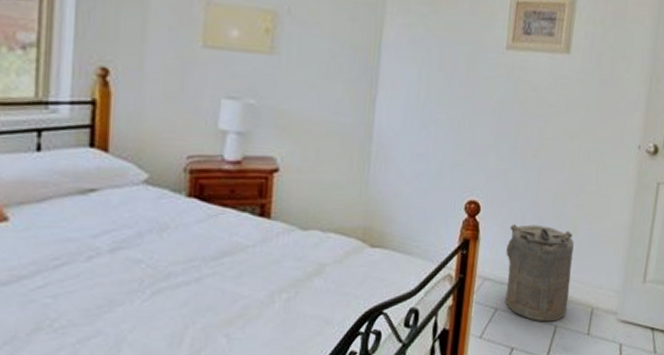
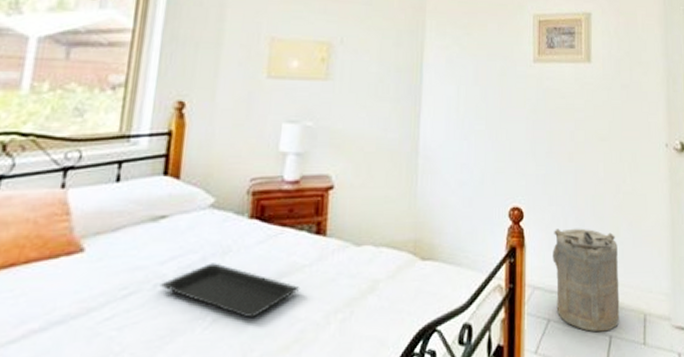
serving tray: none [93,239,243,292] -> present [159,263,300,317]

